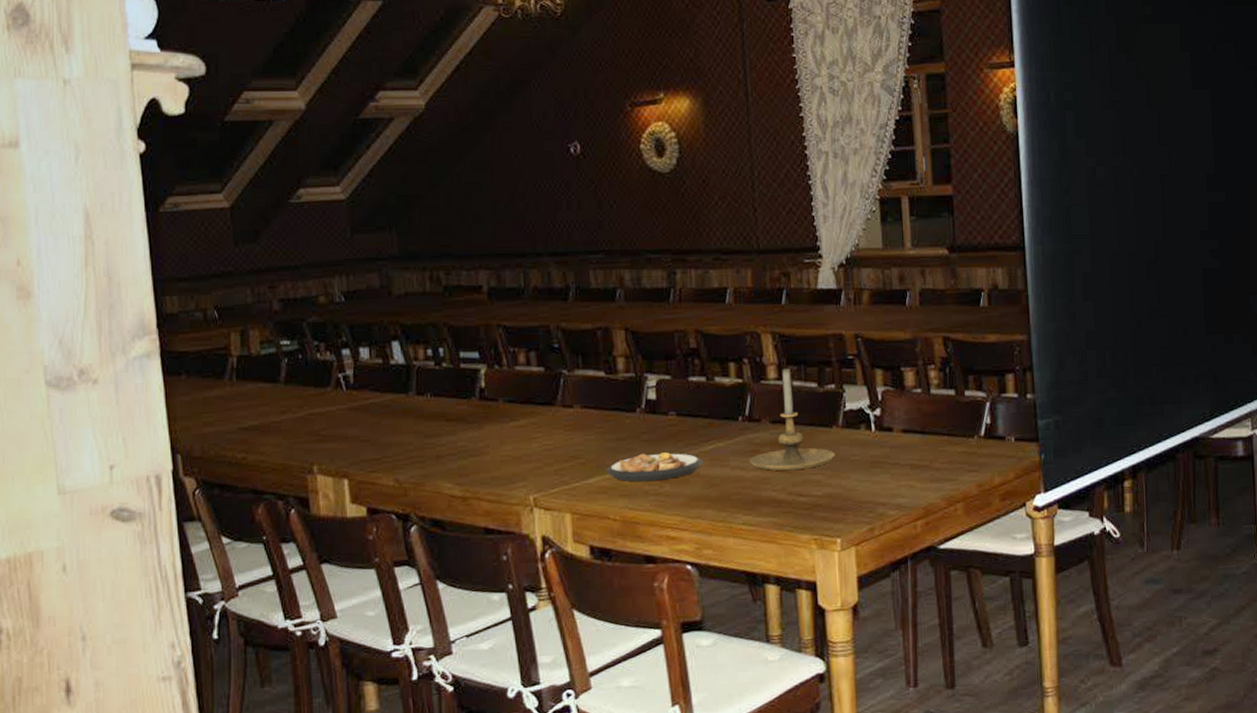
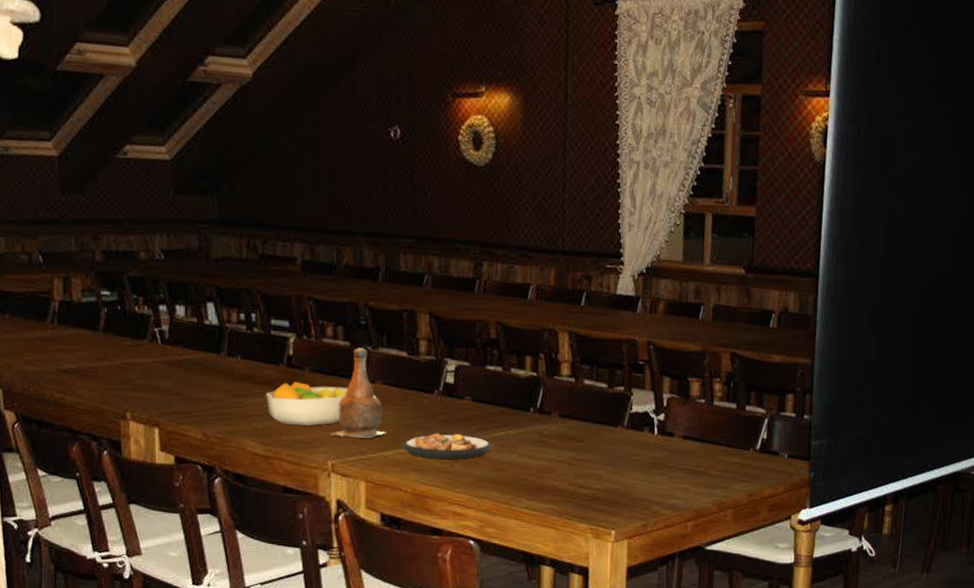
fruit bowl: none [459,415,546,461] -> present [266,382,348,426]
bottle: none [531,372,590,468] -> present [331,348,388,438]
candle holder: present [749,368,835,471] -> none [536,366,618,463]

